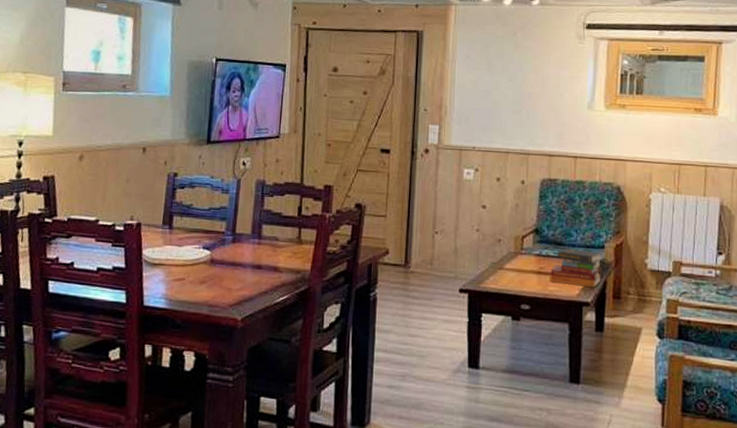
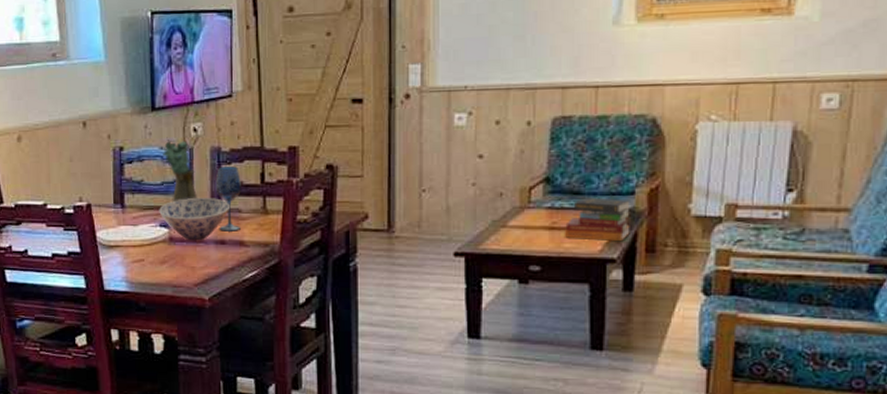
bowl: none [203,224,269,265] -> present [159,197,231,241]
vase: none [213,168,241,227] -> present [163,137,198,203]
wineglass: none [257,198,281,258] -> present [215,166,241,231]

